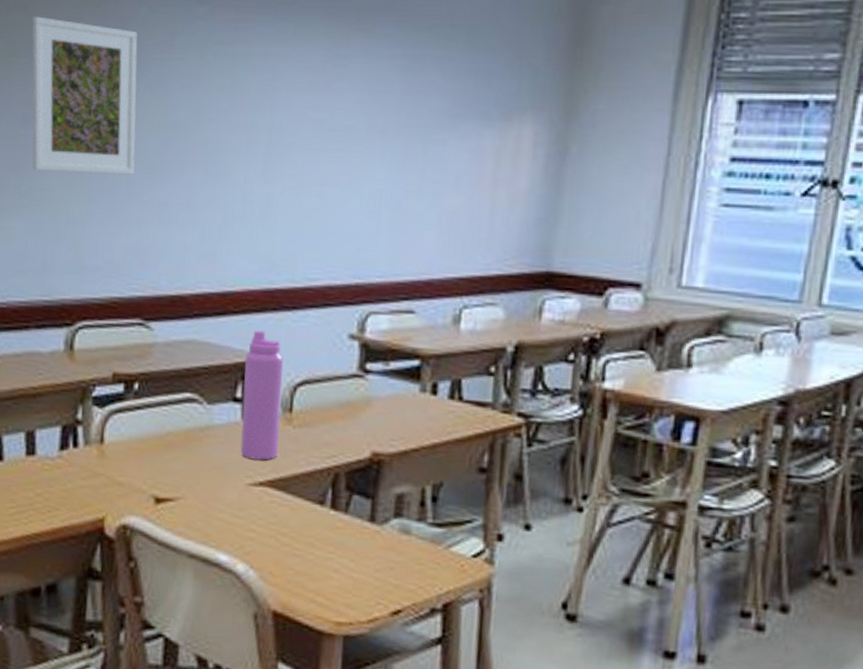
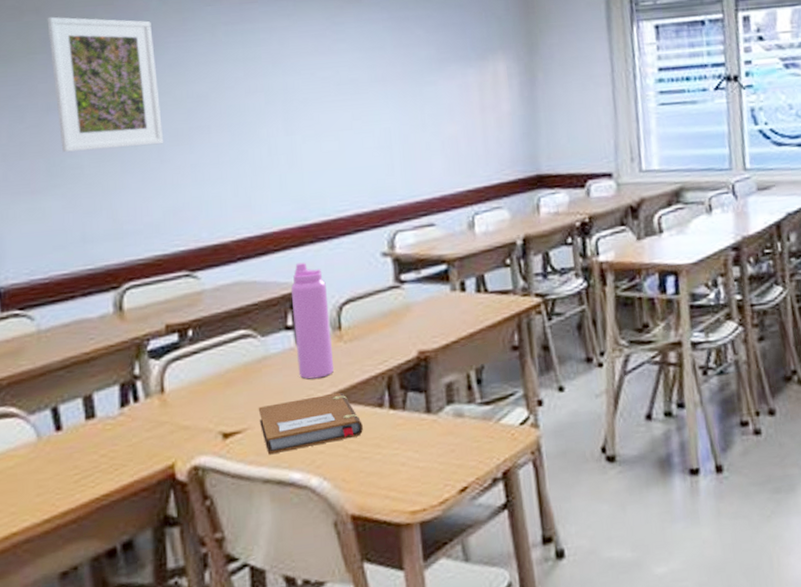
notebook: none [193,477,299,531] -> present [258,392,363,455]

